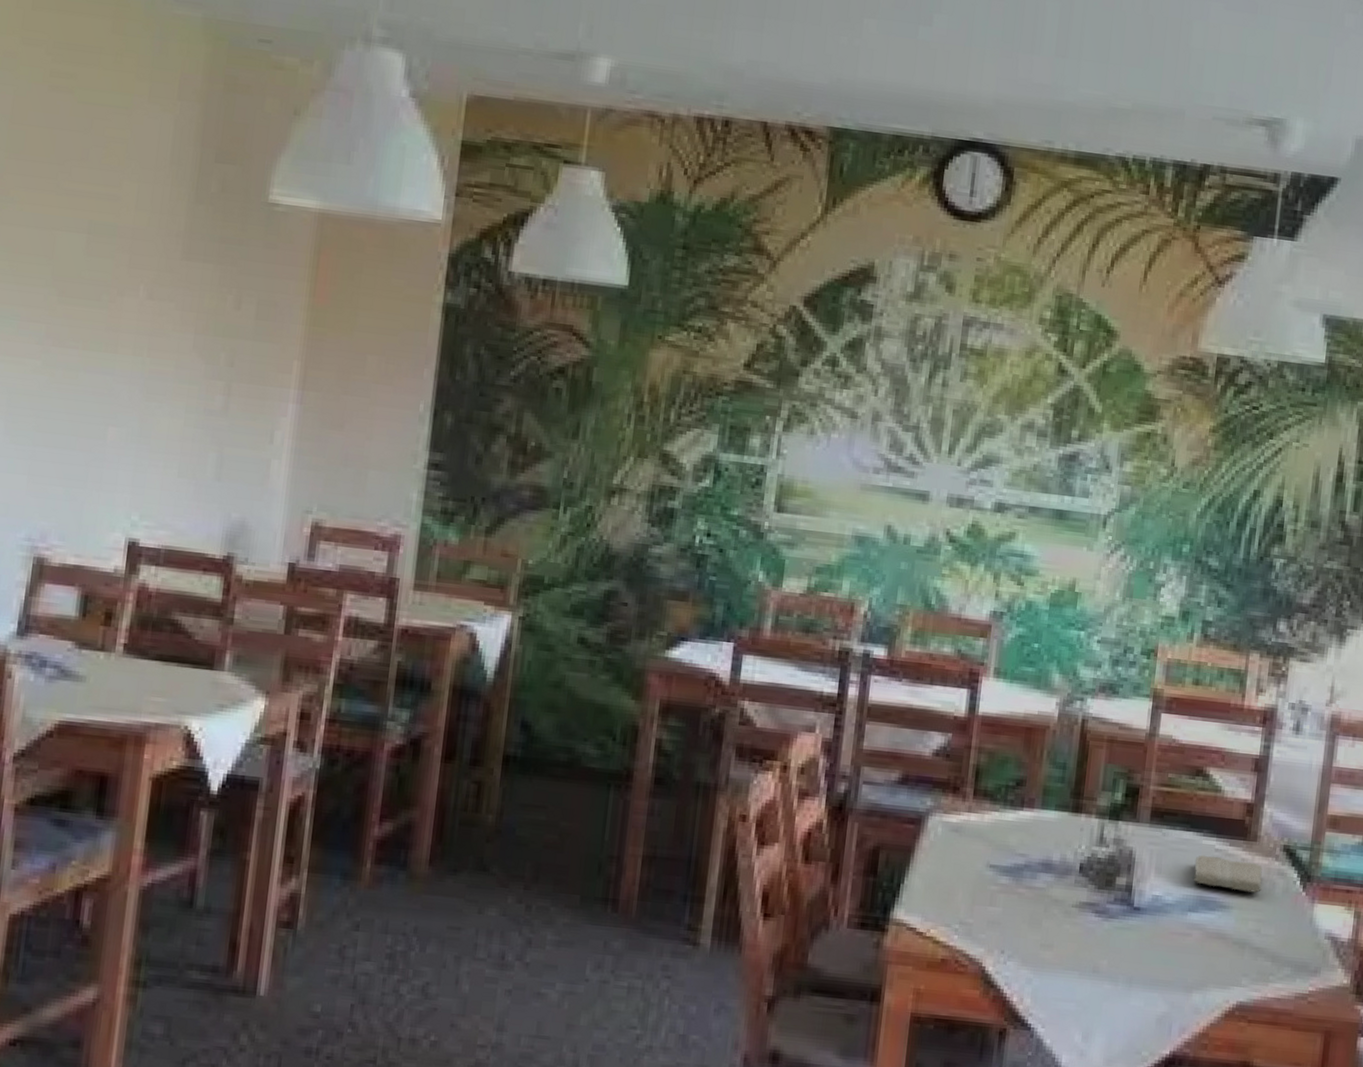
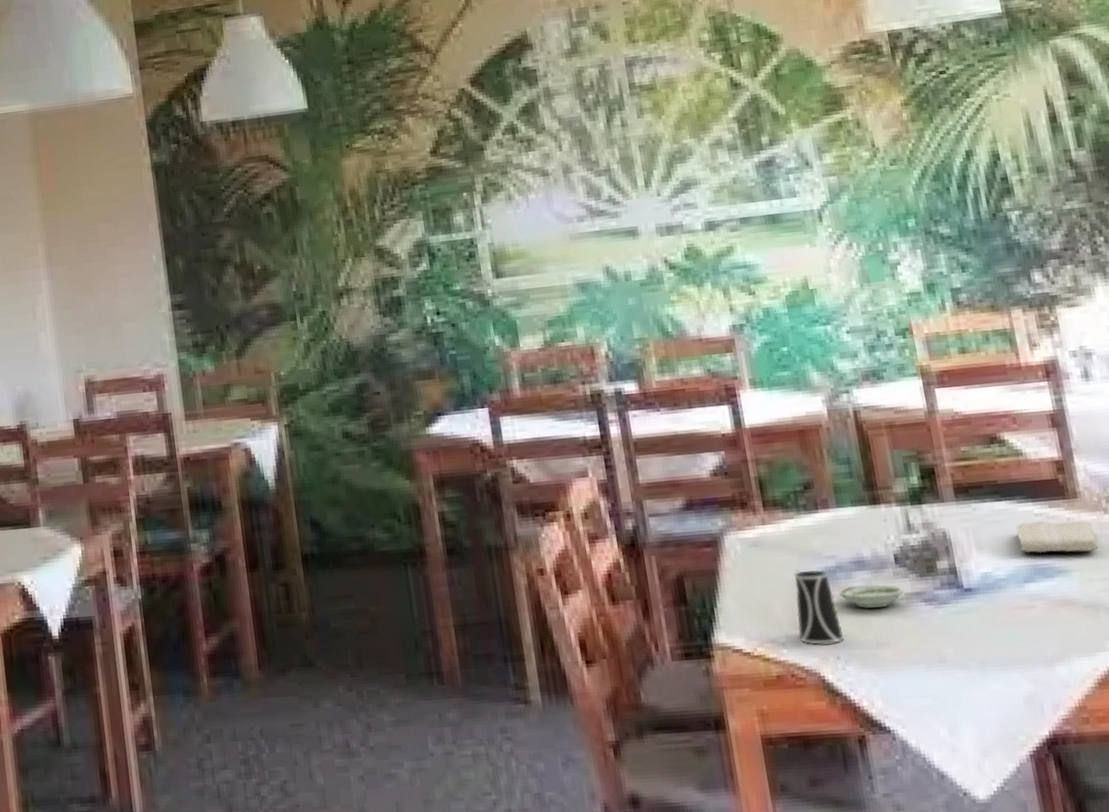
cup: none [972,864,1015,938] -> present [794,570,845,645]
saucer: none [1019,886,1080,911] -> present [838,584,904,608]

